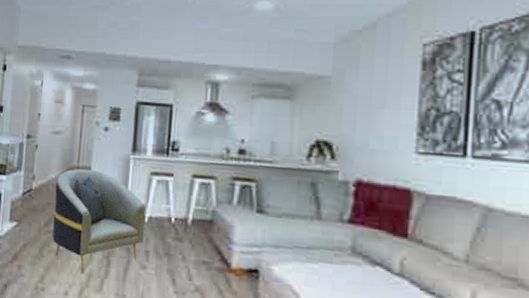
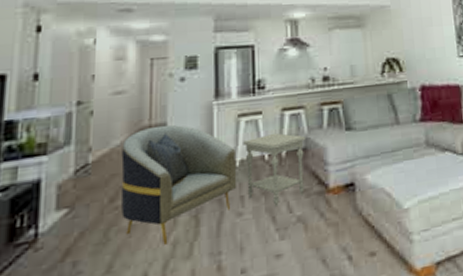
side table: none [152,197,214,270] -> present [243,132,306,207]

